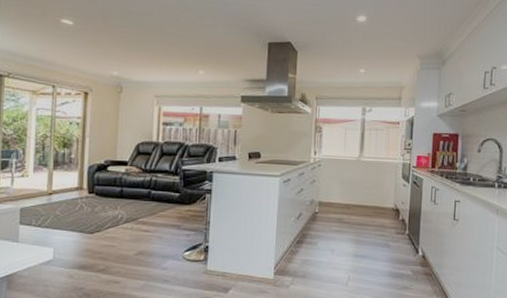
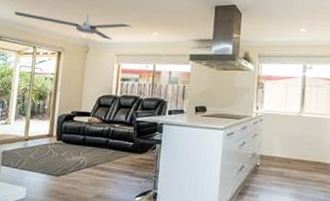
ceiling fan: none [25,42,174,79] -> present [14,11,133,40]

